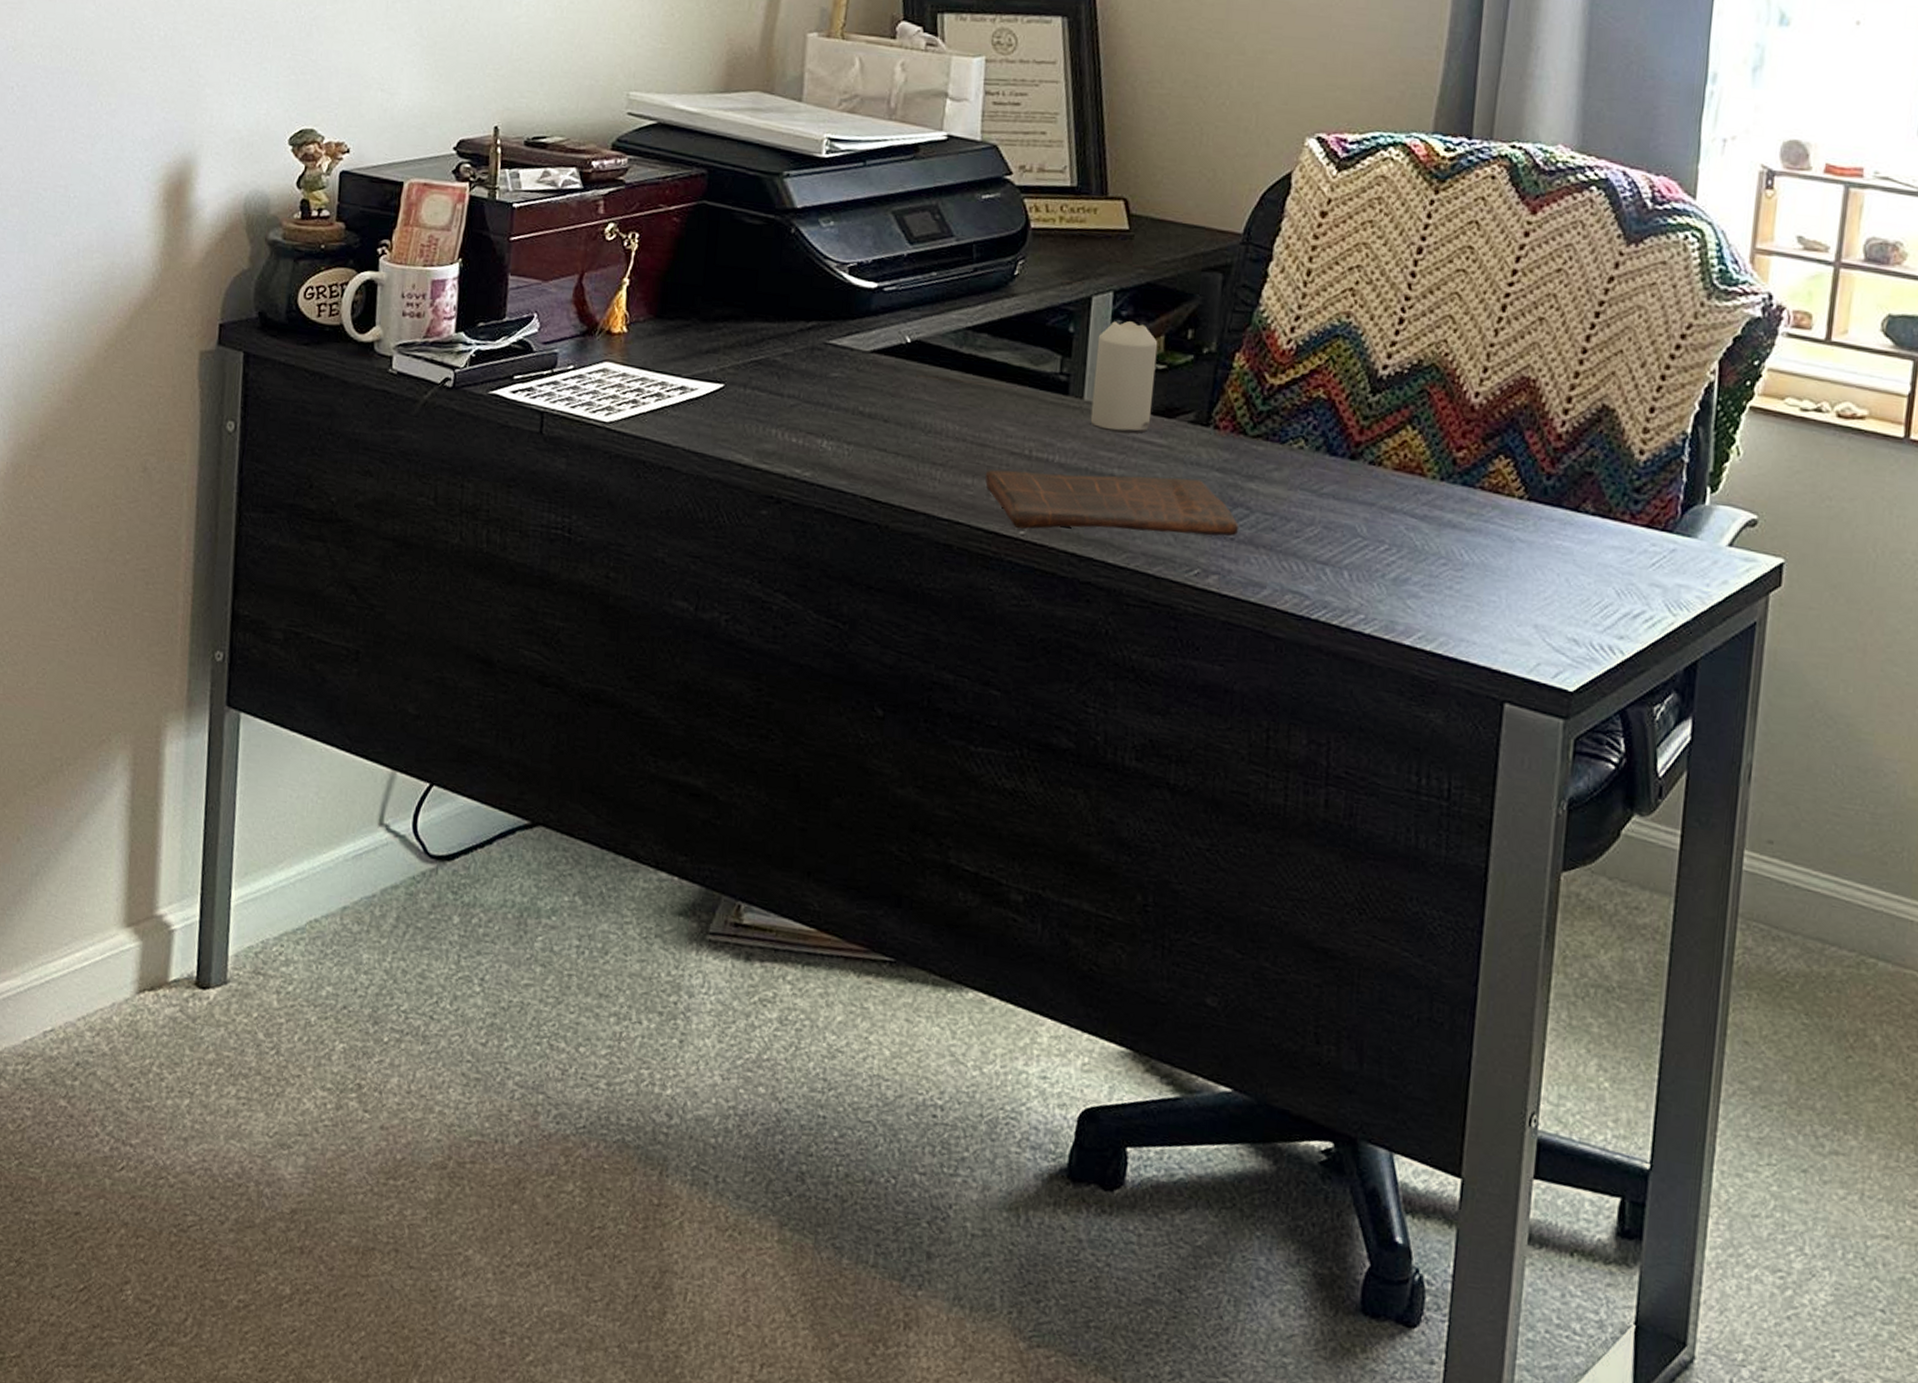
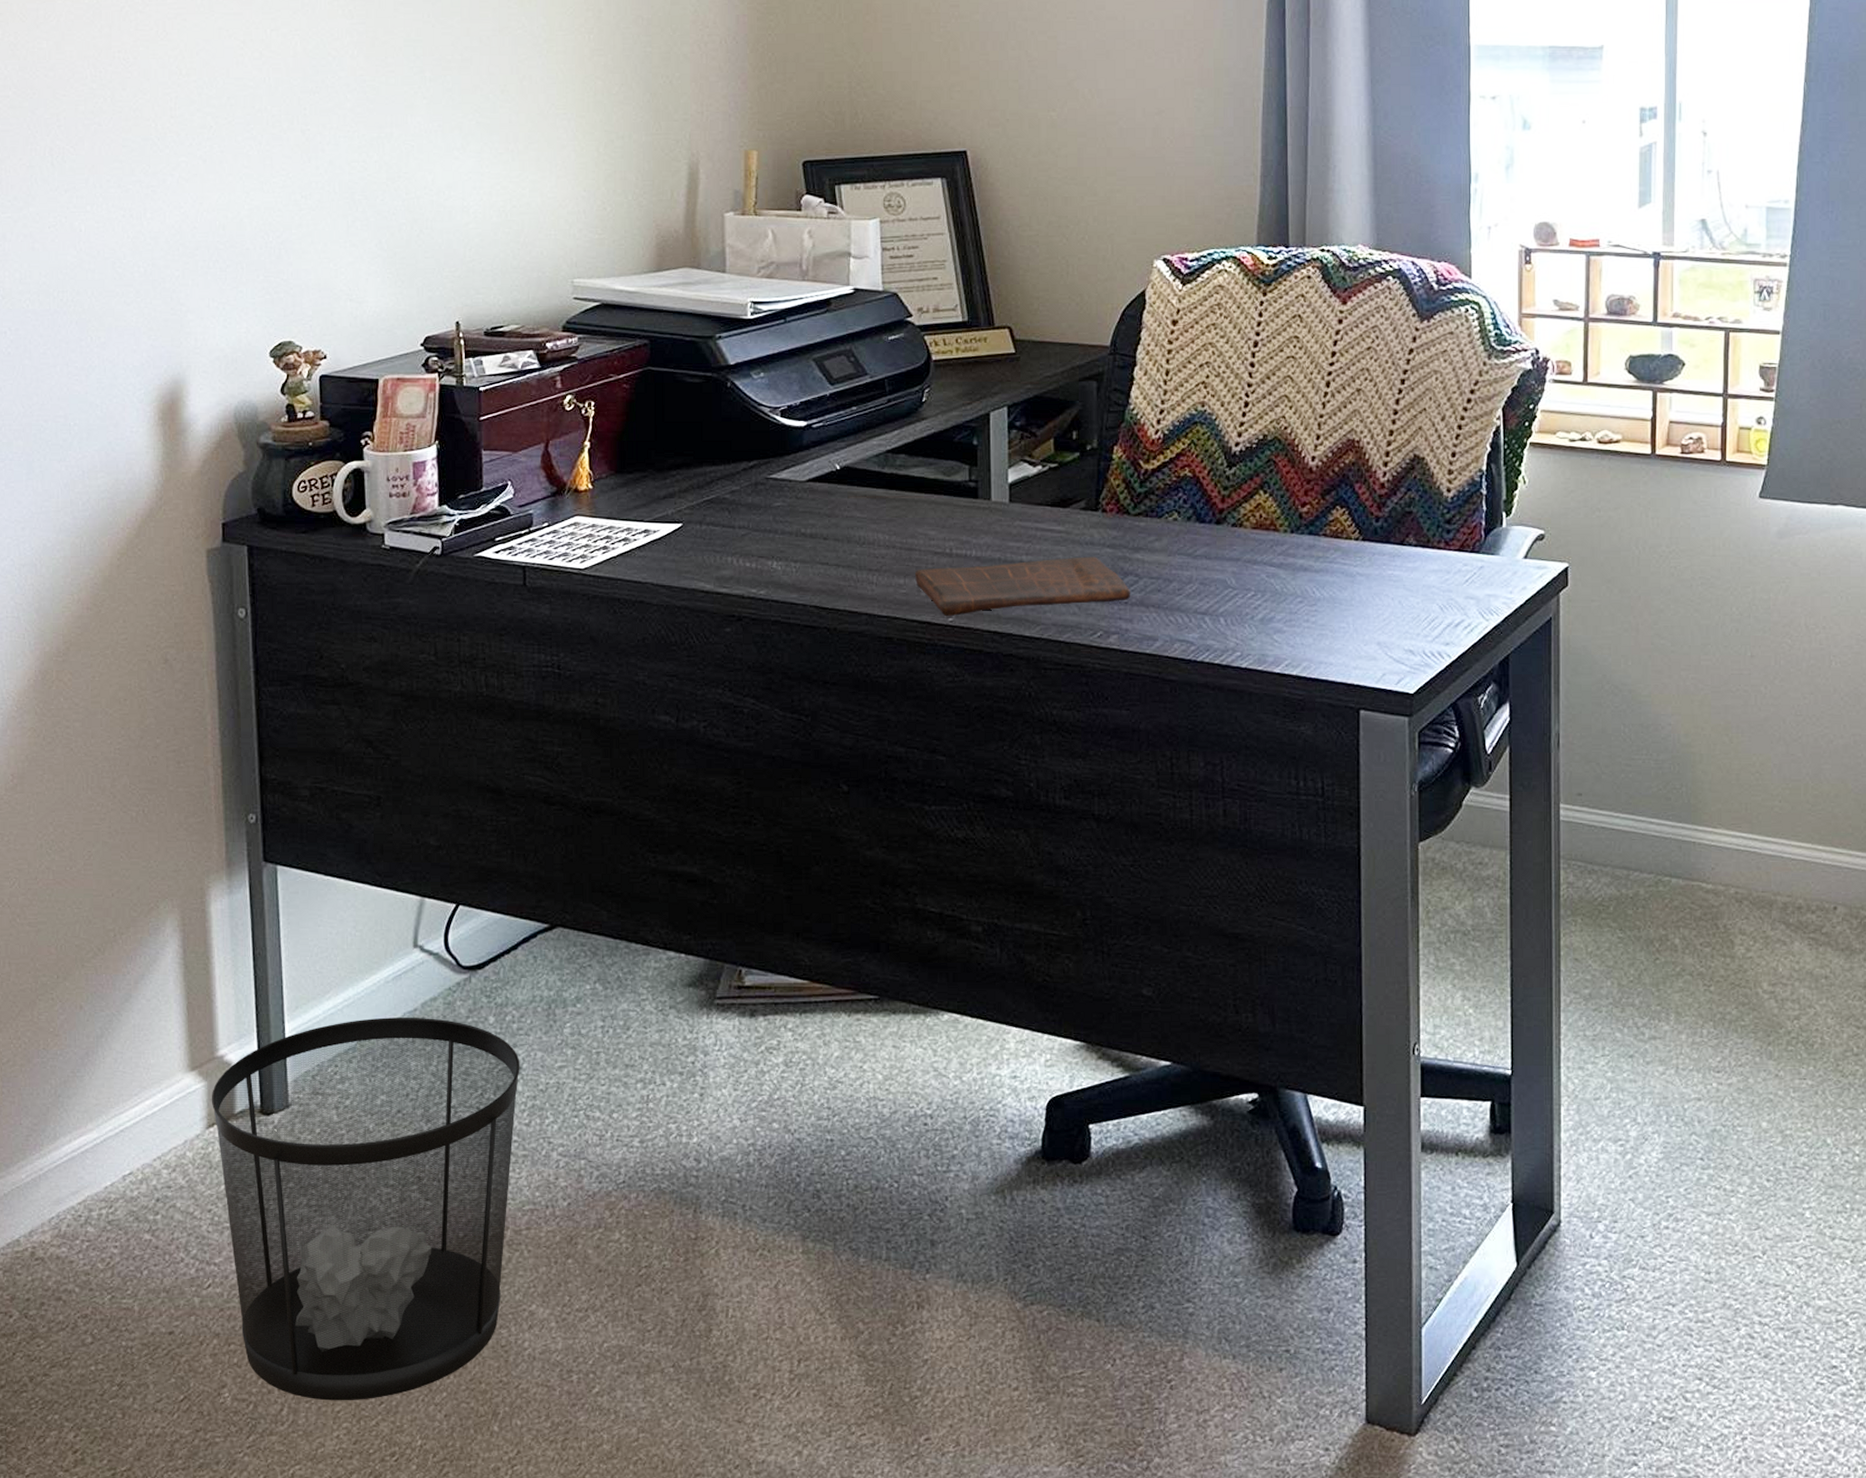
waste bin: none [144,897,483,1325] -> present [211,1017,520,1401]
candle: present [1090,321,1158,434] -> none [998,430,1049,525]

